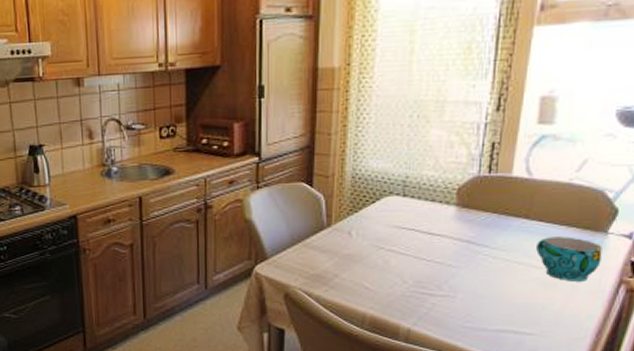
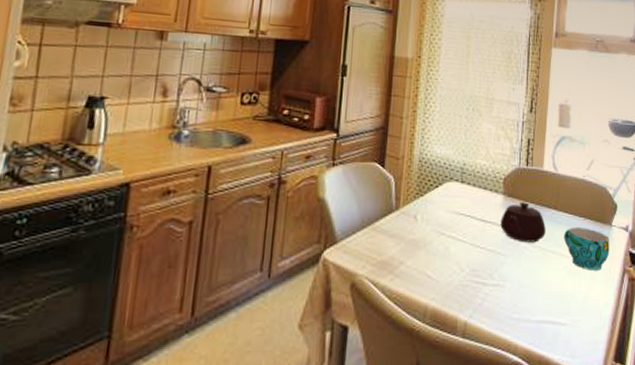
teapot: none [452,212,512,254] -> present [500,202,546,243]

